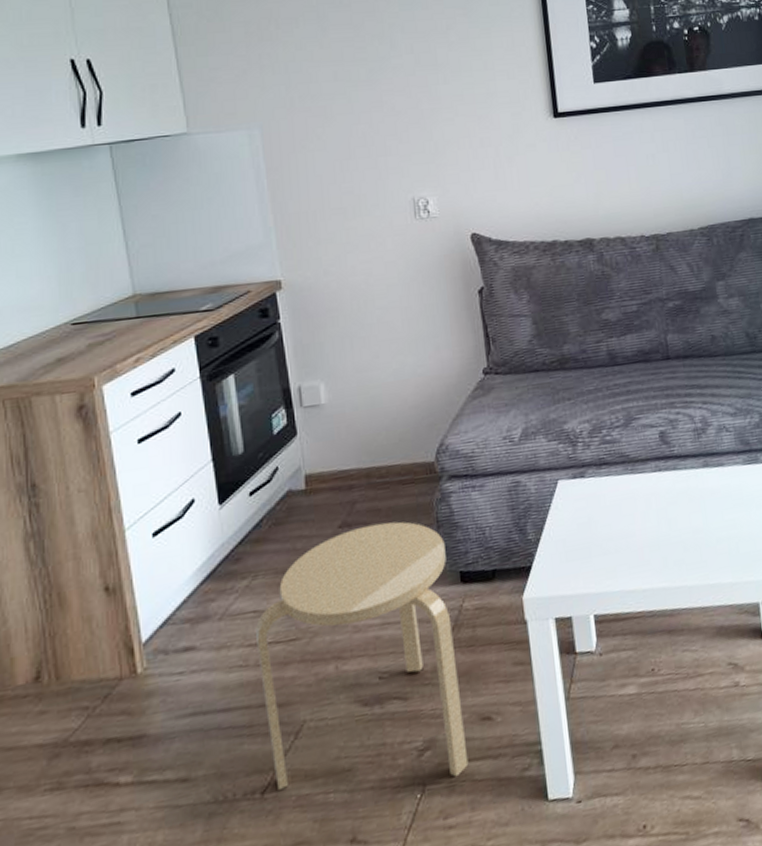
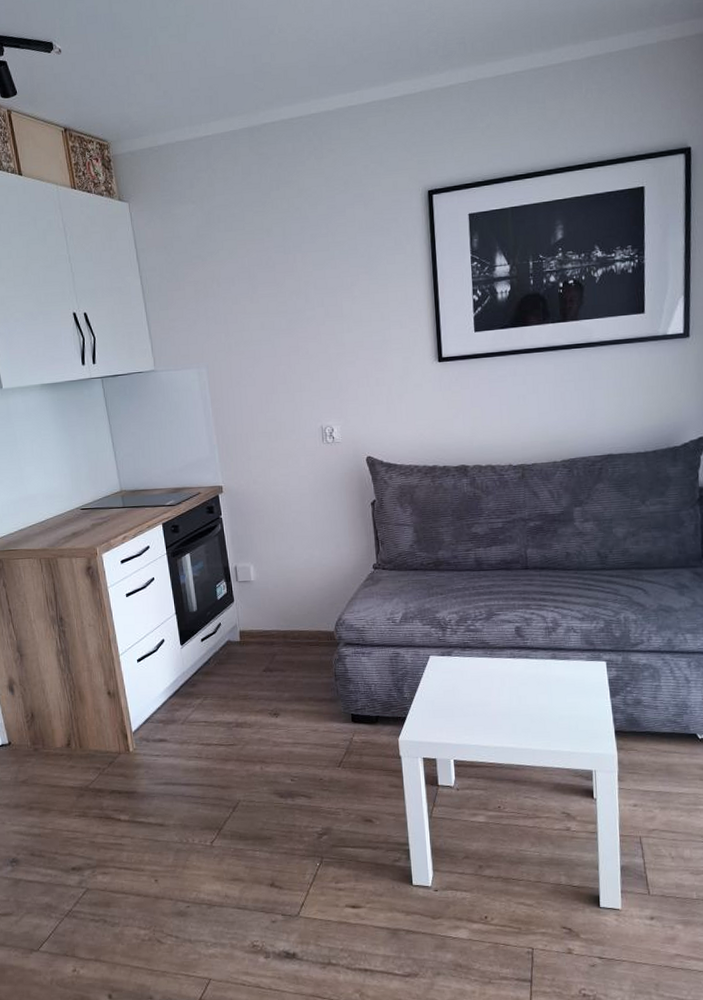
stool: present [256,521,469,790] -> none [206,671,354,857]

